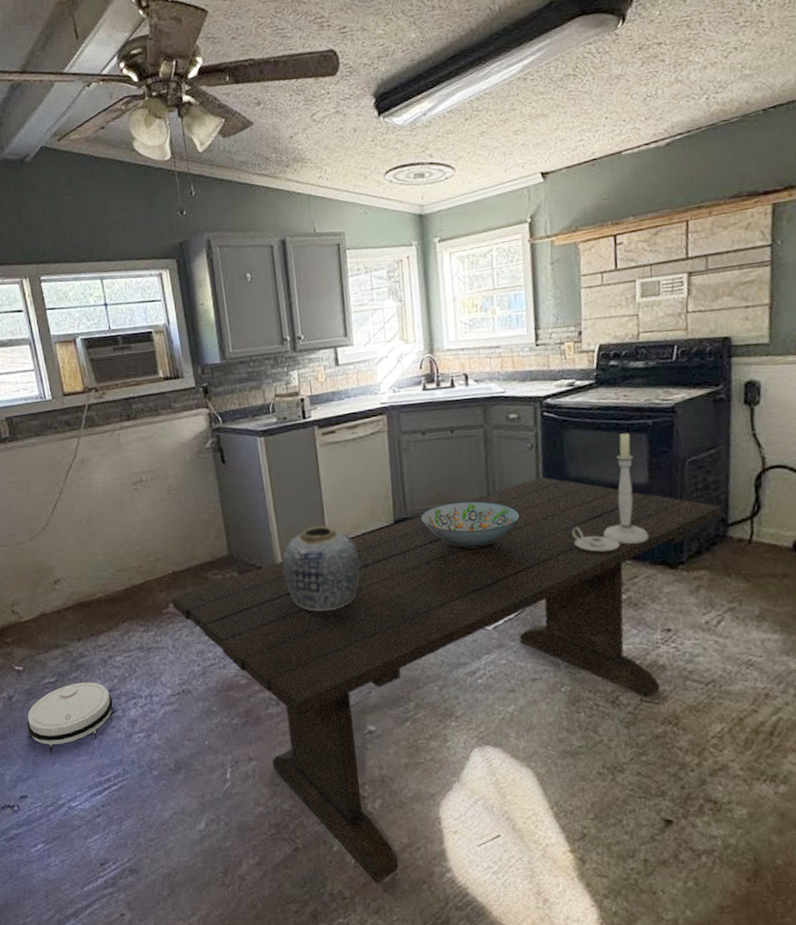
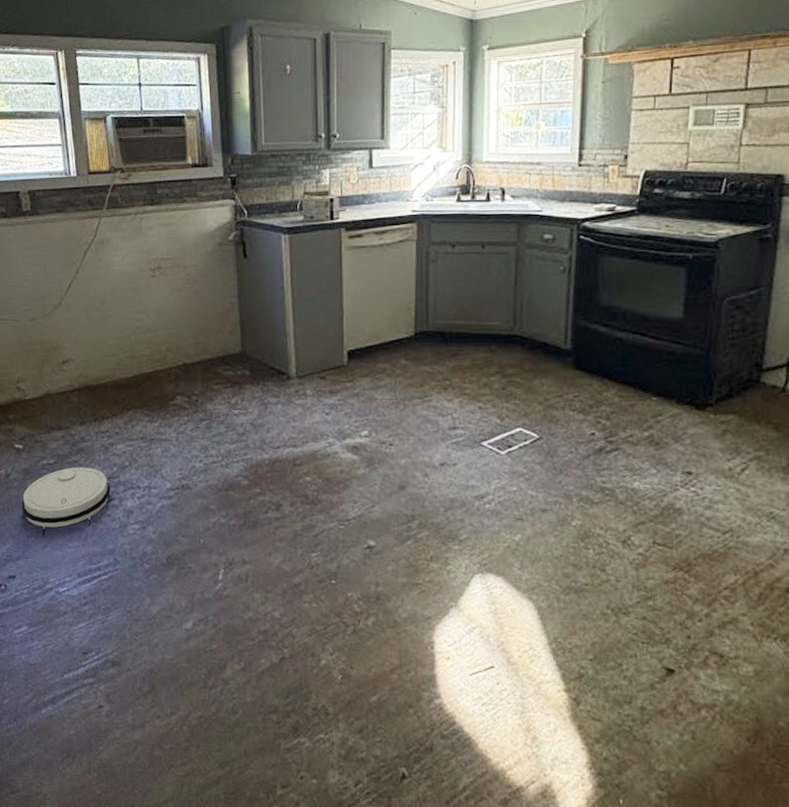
dining table: present [171,477,723,883] -> none [179,302,759,702]
vase: present [282,525,360,612] -> none [297,330,375,419]
decorative bowl: present [420,500,520,548] -> none [442,319,546,368]
candlestick: present [572,432,648,552] -> none [598,263,677,385]

